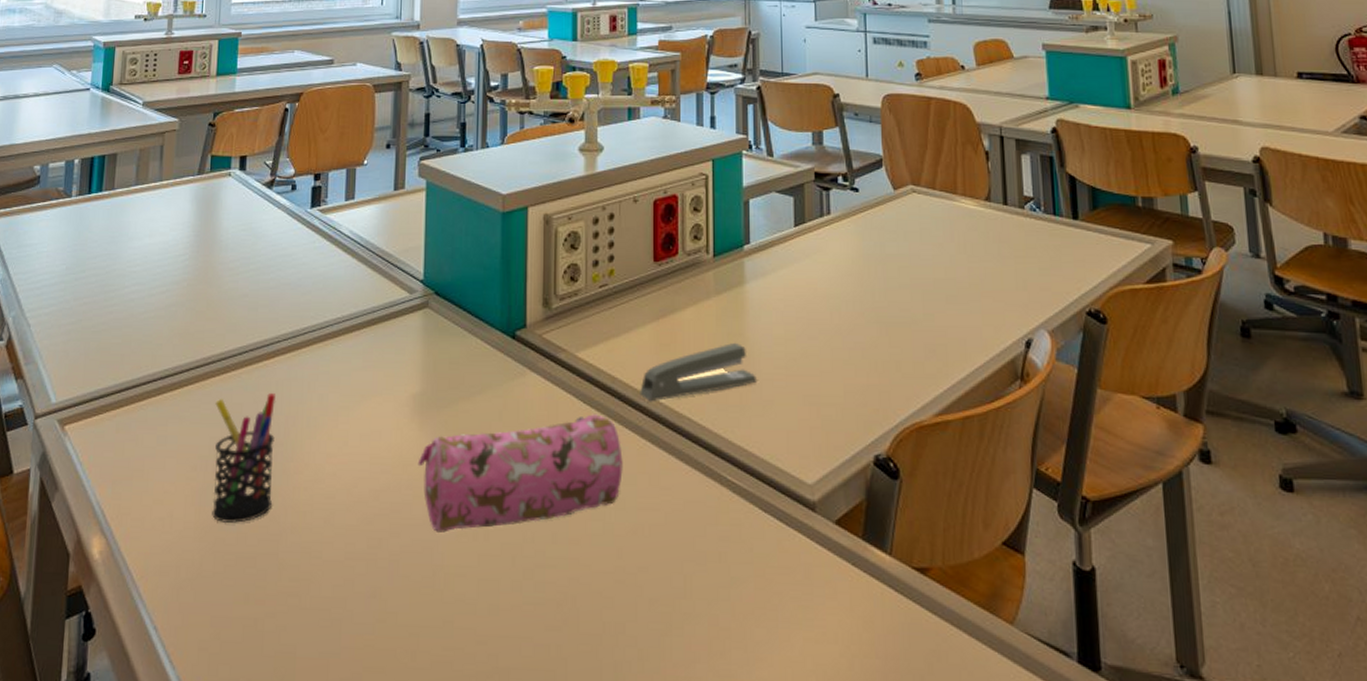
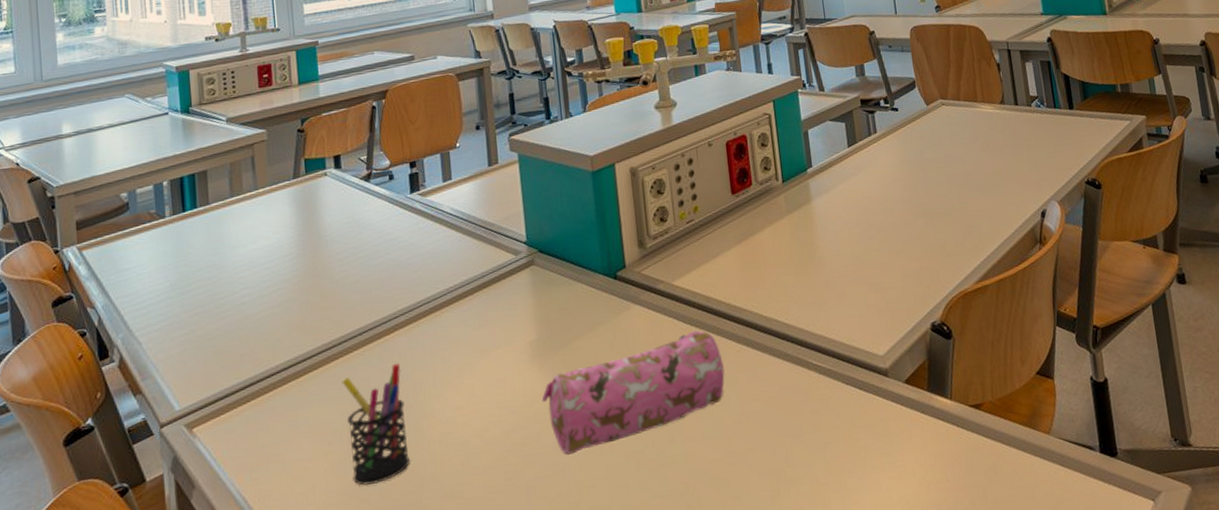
stapler: present [640,342,756,402] -> none [731,250,829,313]

